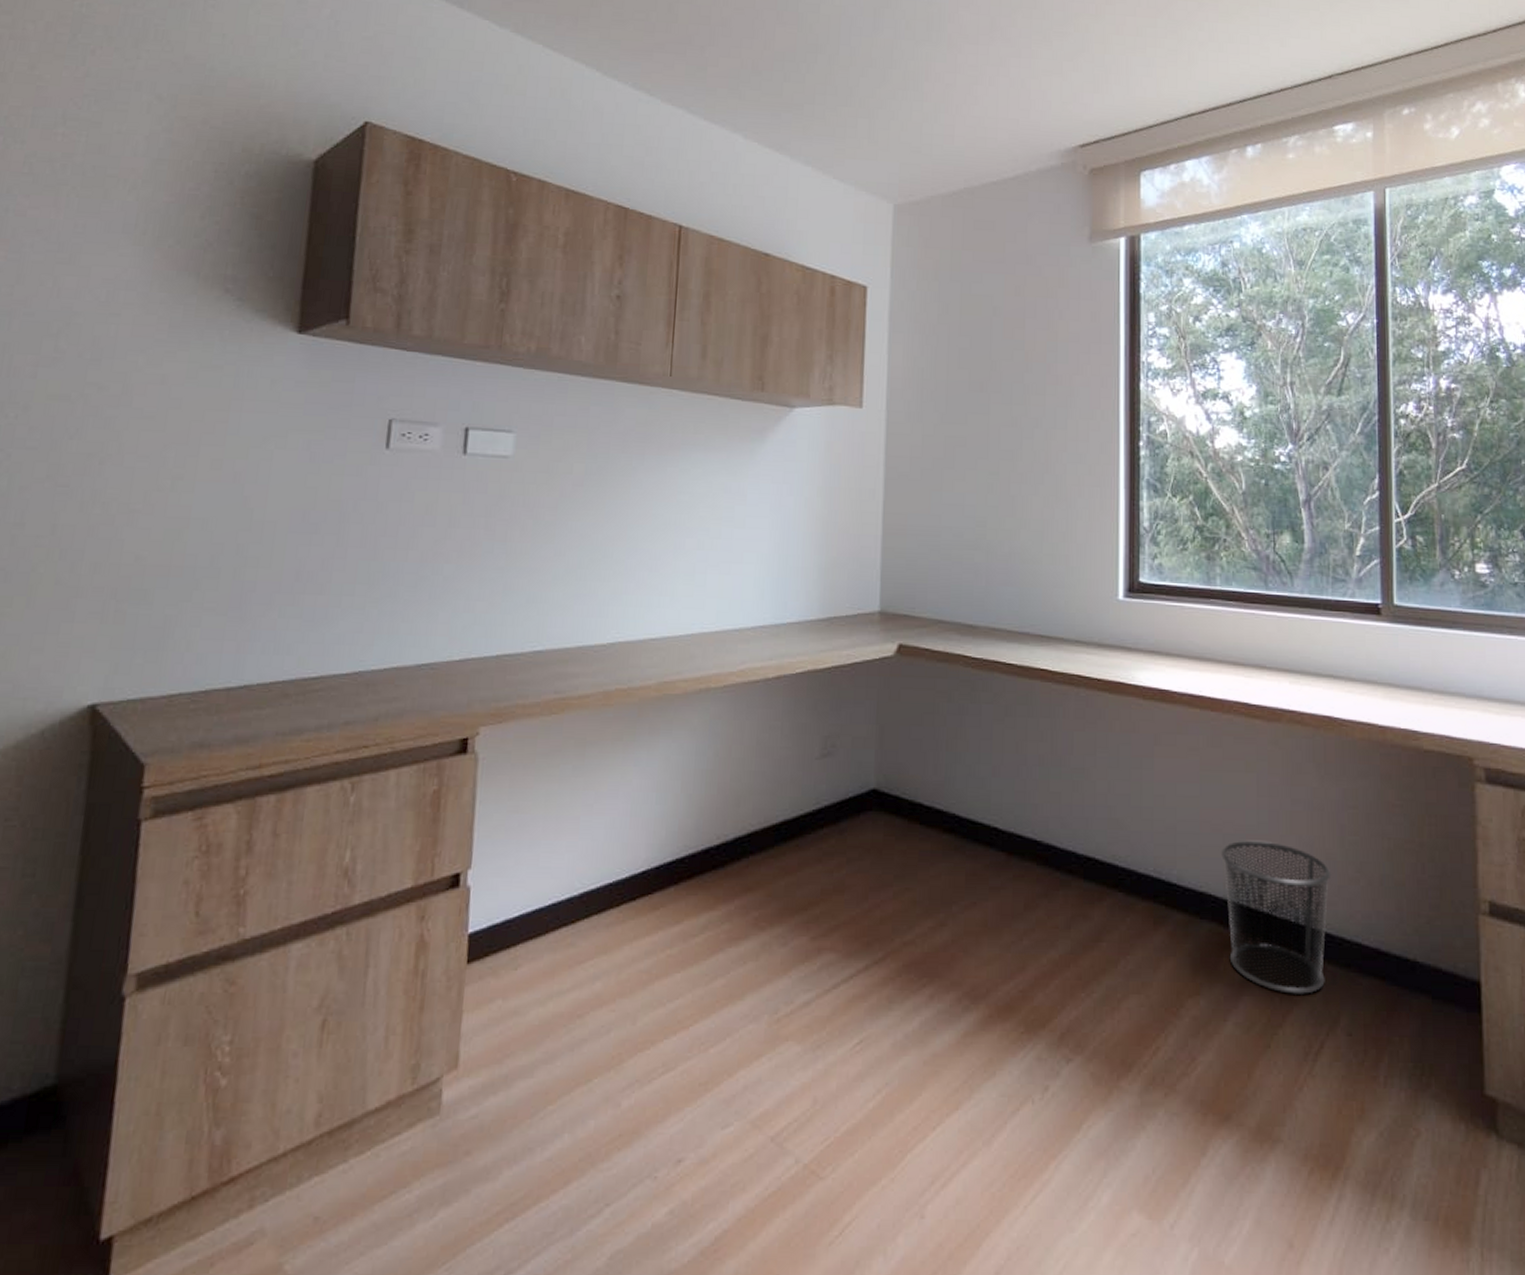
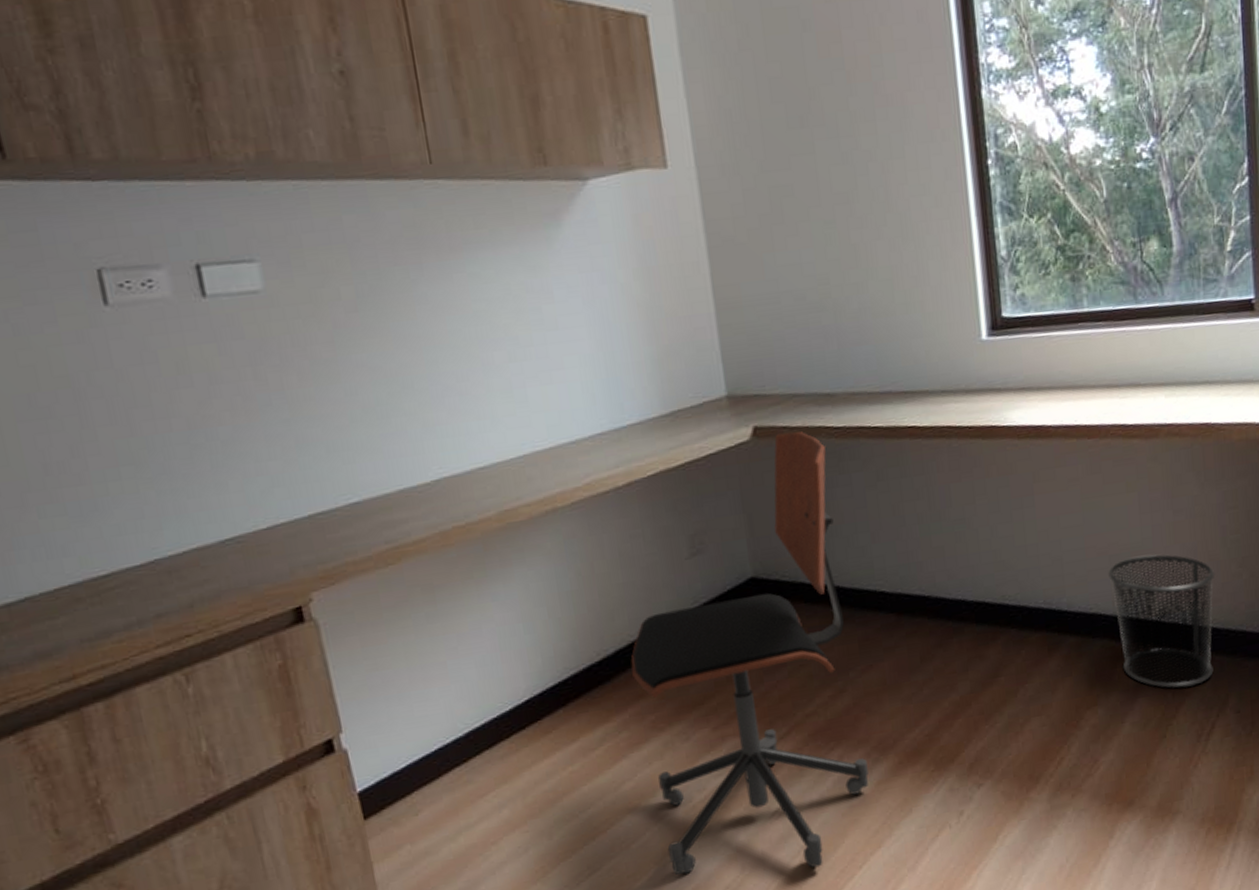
office chair: none [744,654,961,1118] -> present [630,431,869,875]

